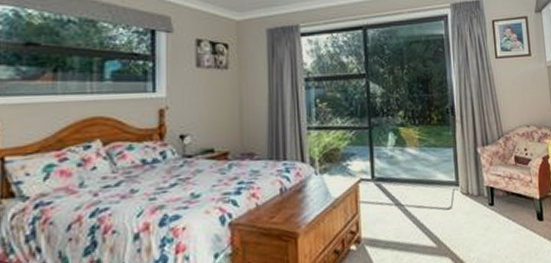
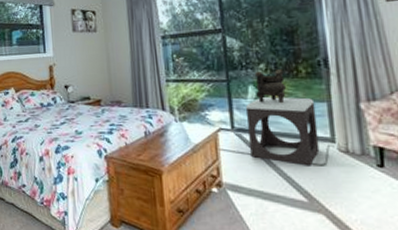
footstool: none [386,143,447,211] -> present [246,97,320,166]
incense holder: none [394,116,422,151] -> present [254,69,287,104]

